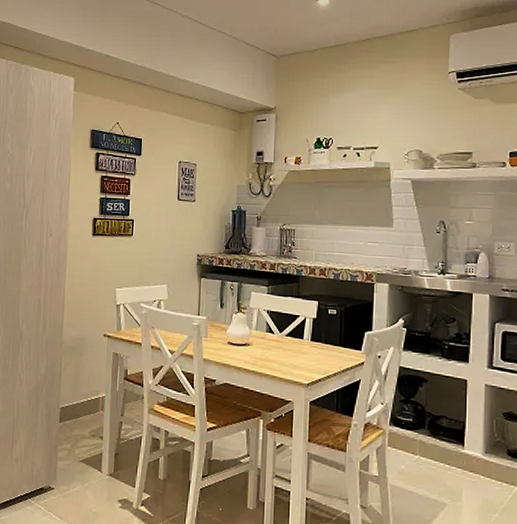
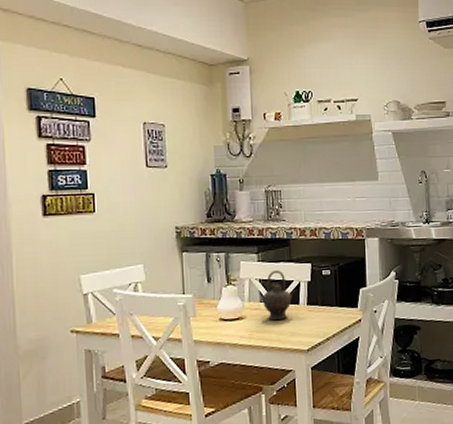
teapot: none [269,304,302,352] -> present [263,270,297,321]

